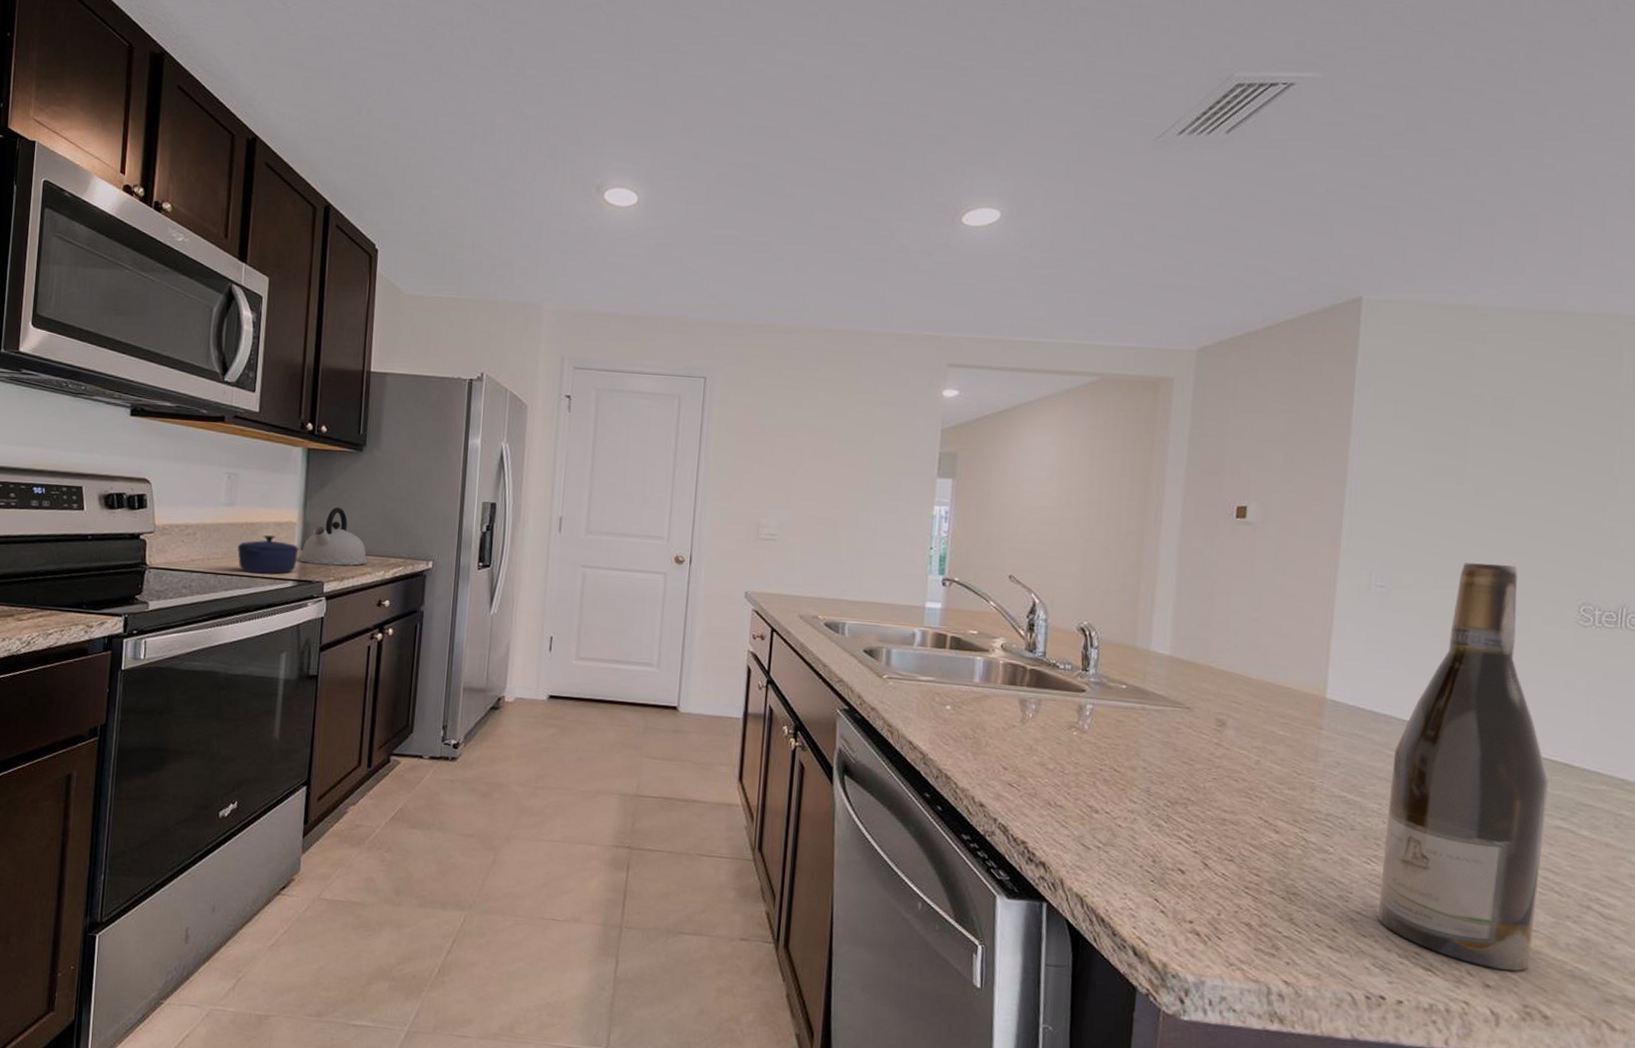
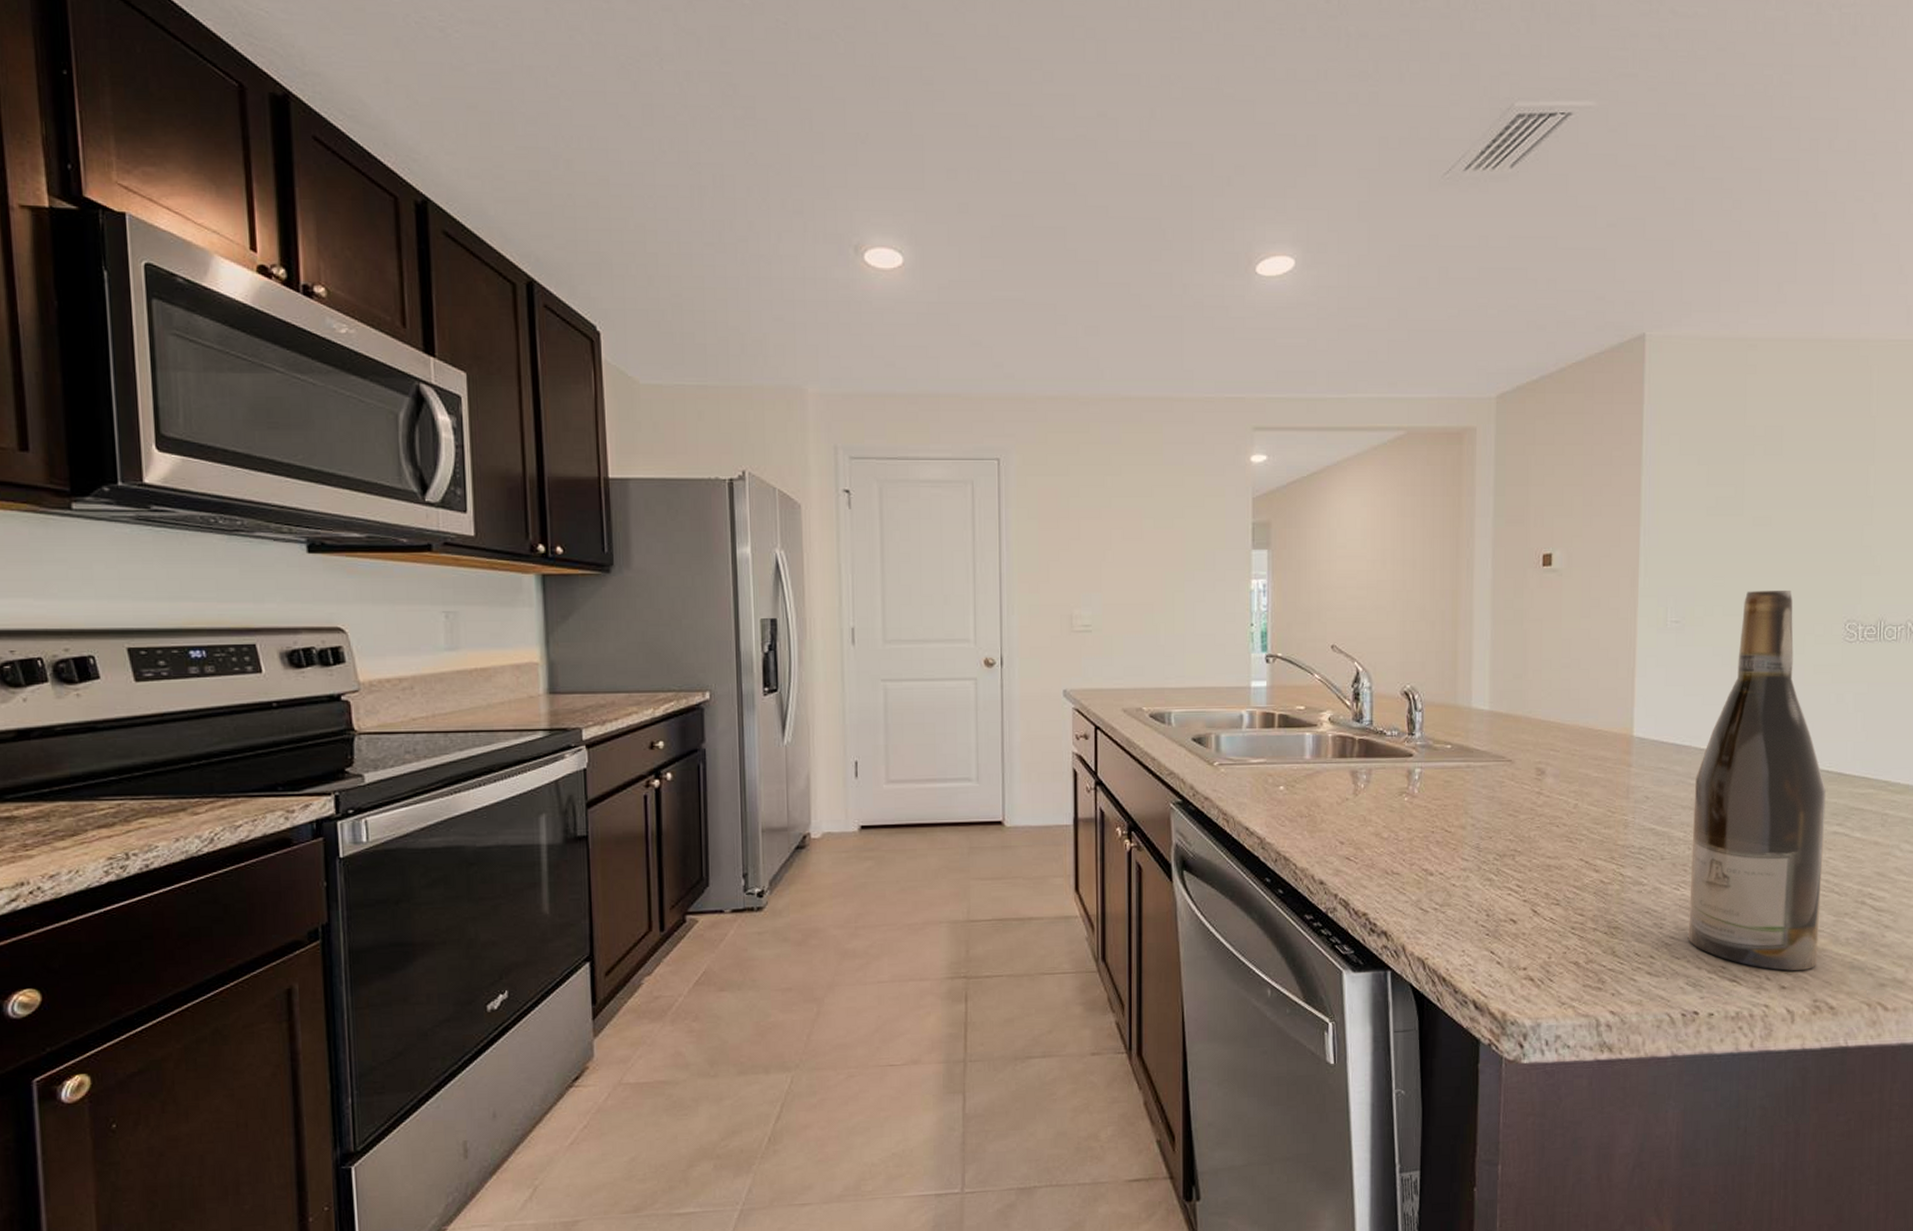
cooking pot: present [237,534,299,576] -> none [468,679,547,729]
kettle: present [299,507,367,566] -> none [548,640,632,710]

